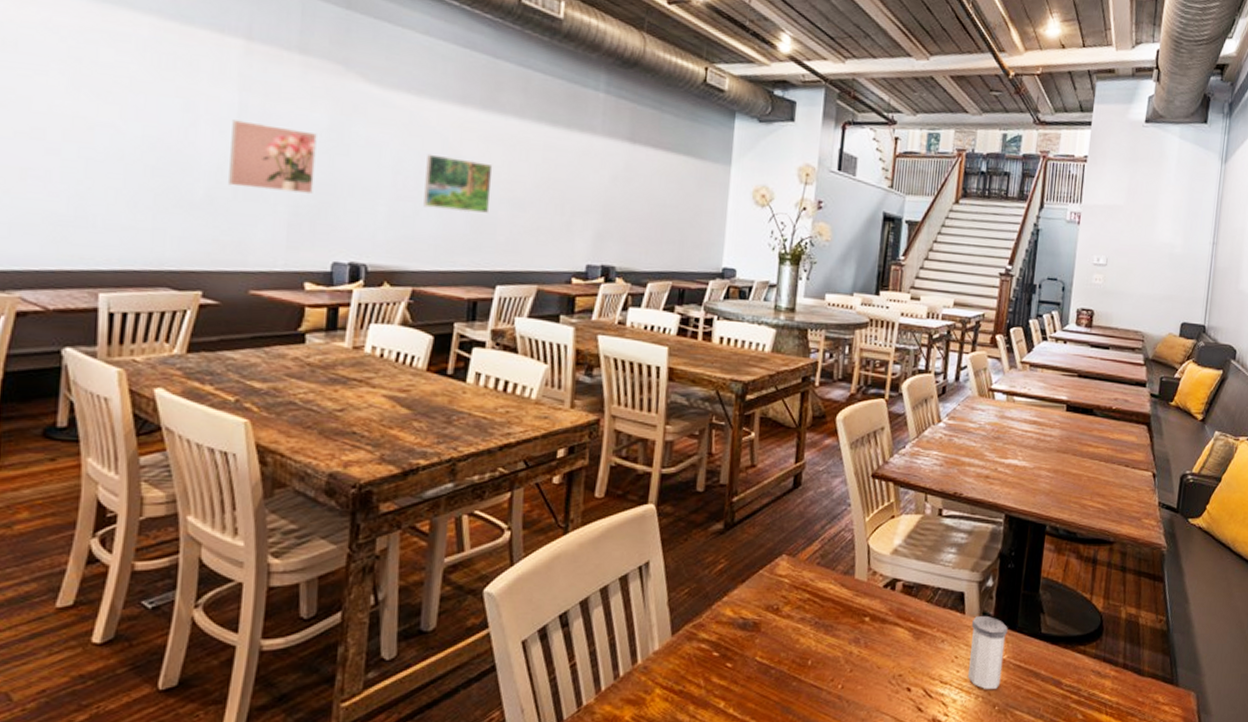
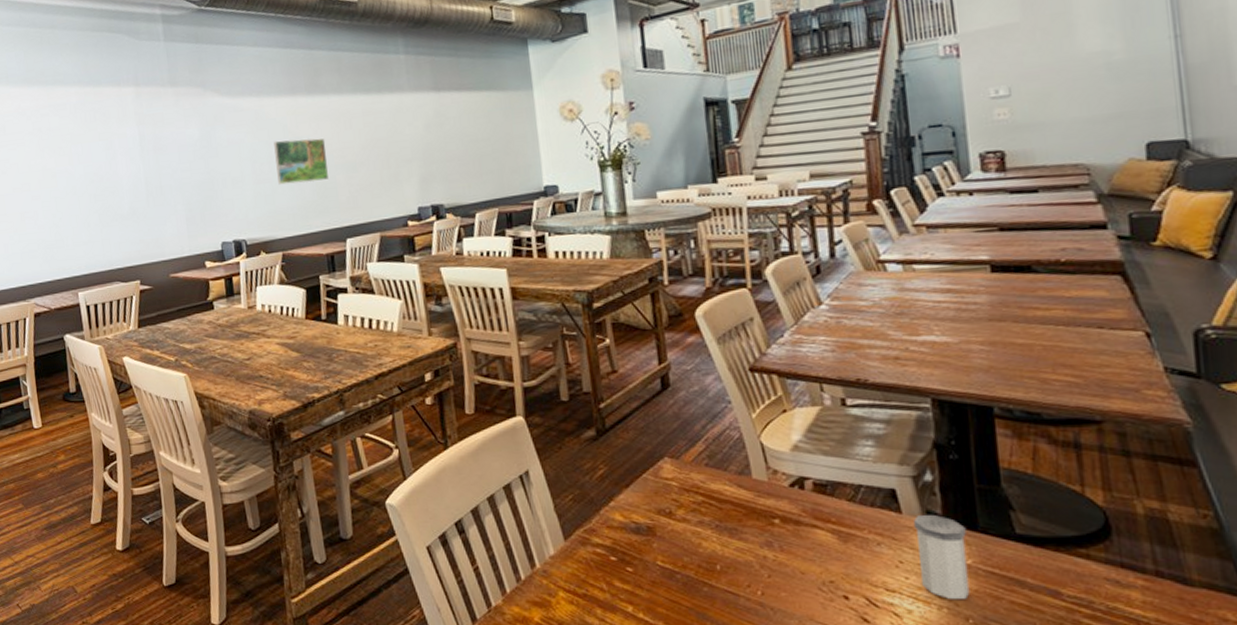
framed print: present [229,120,317,194] -> none [137,145,199,198]

